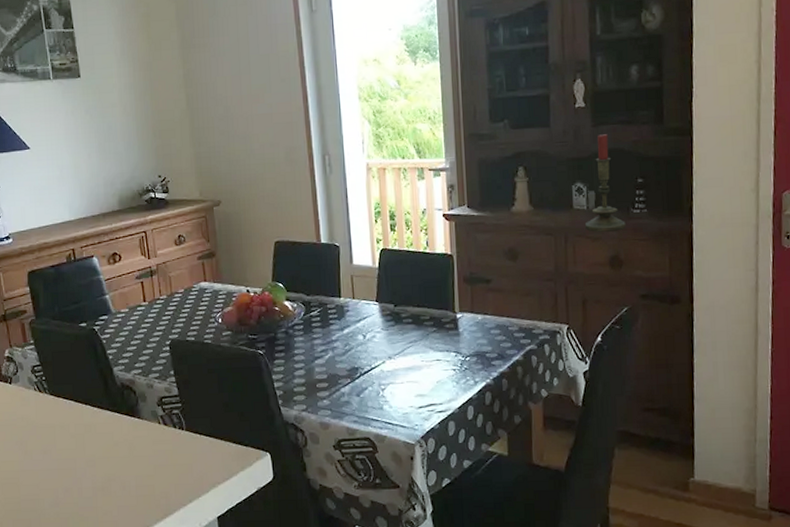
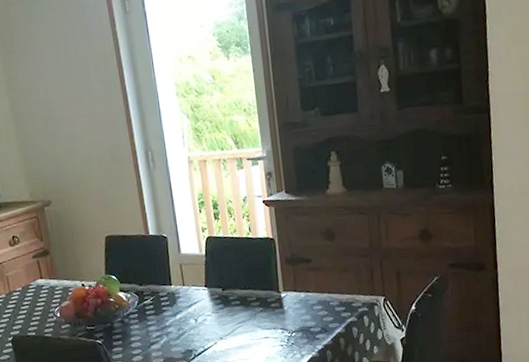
candle: present [584,132,626,232] -> none [395,114,433,209]

